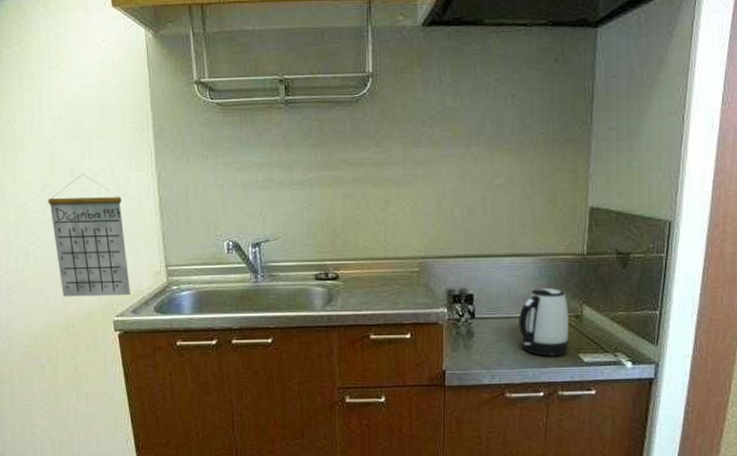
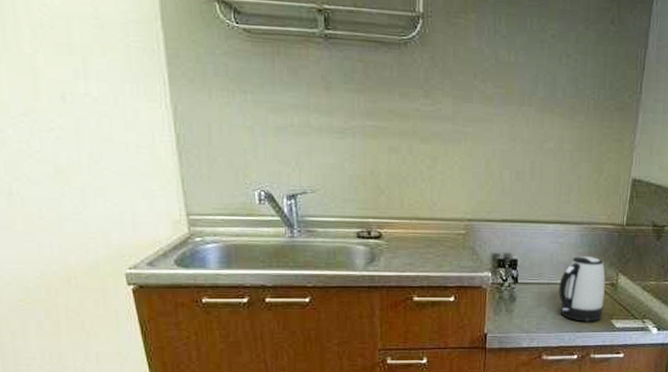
calendar: present [48,173,130,297] -> none [33,99,145,246]

